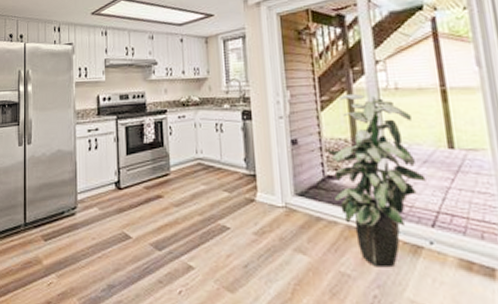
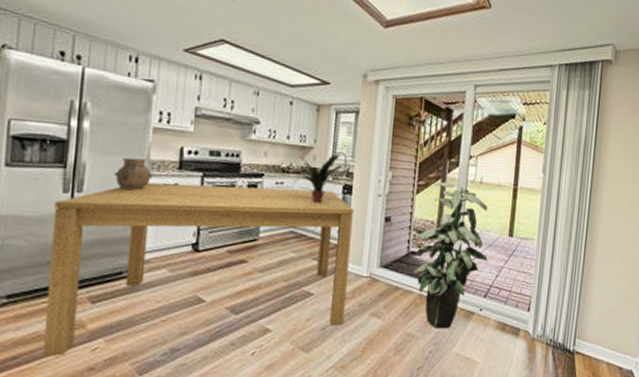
dining table: none [14,118,266,290] -> present [42,182,354,357]
ceramic pot: none [50,110,79,139] -> present [113,157,153,191]
potted plant: none [193,81,238,132] -> present [294,154,343,203]

